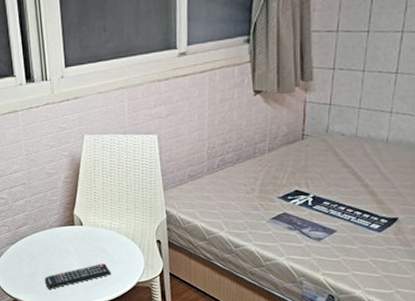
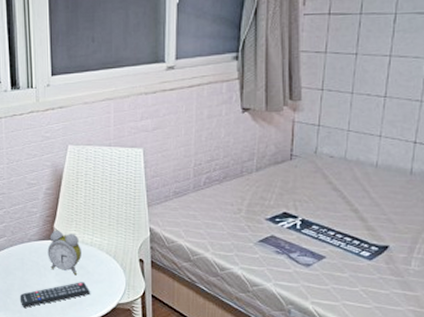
alarm clock: none [68,217,101,258] -> present [47,231,81,276]

